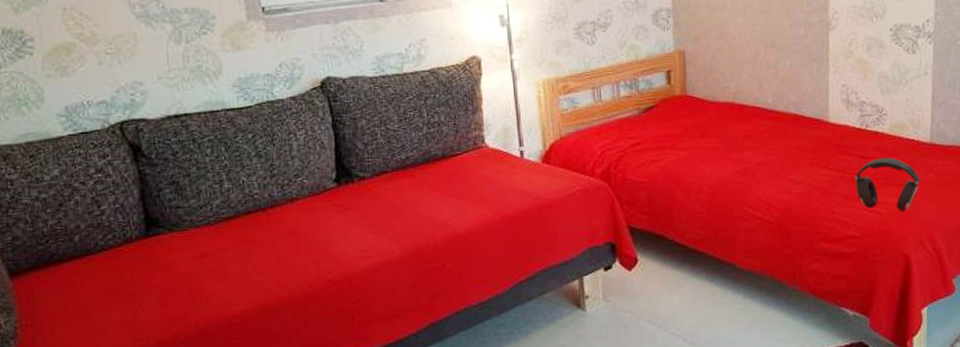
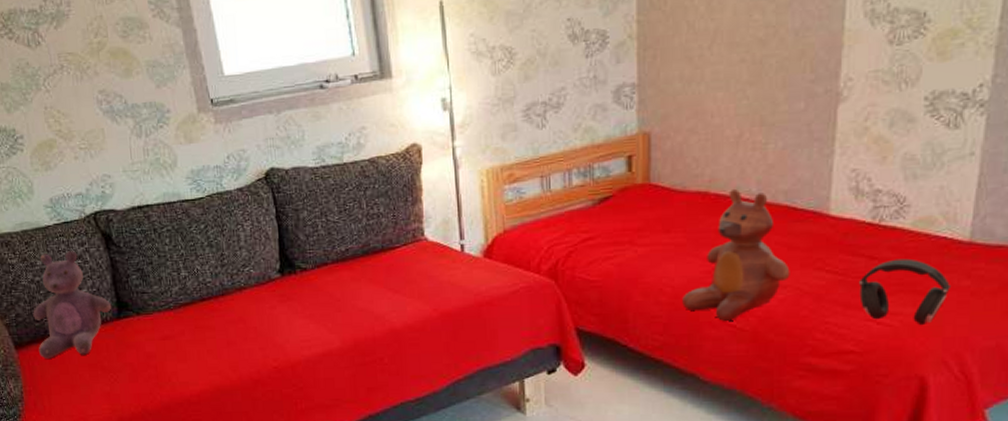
stuffed animal: none [36,164,139,287] -> present [33,251,112,359]
teddy bear: none [718,99,803,216] -> present [682,188,790,322]

